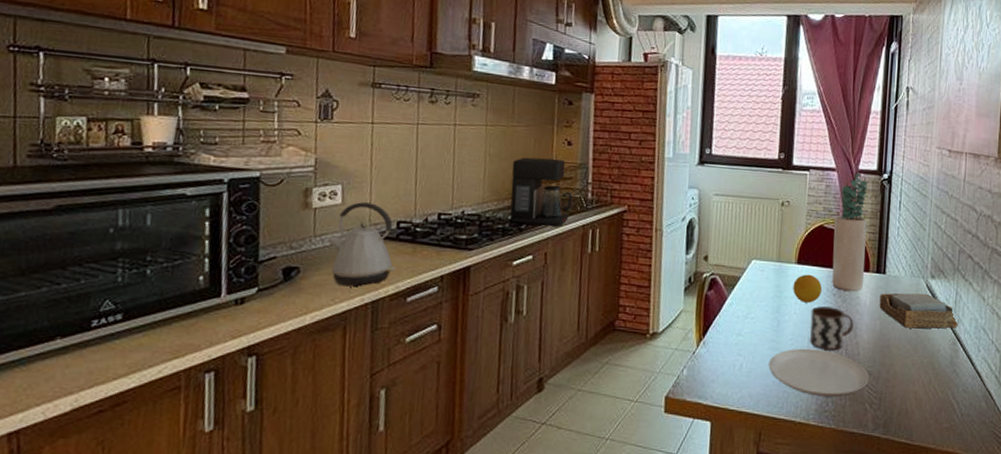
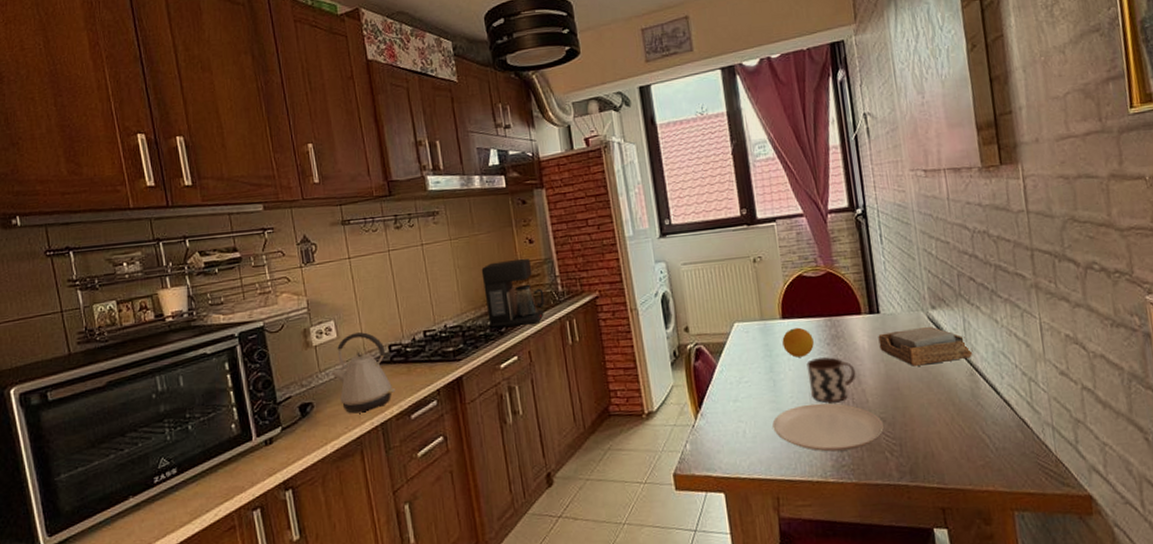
vase: present [832,168,868,291] -> none [812,208,859,338]

